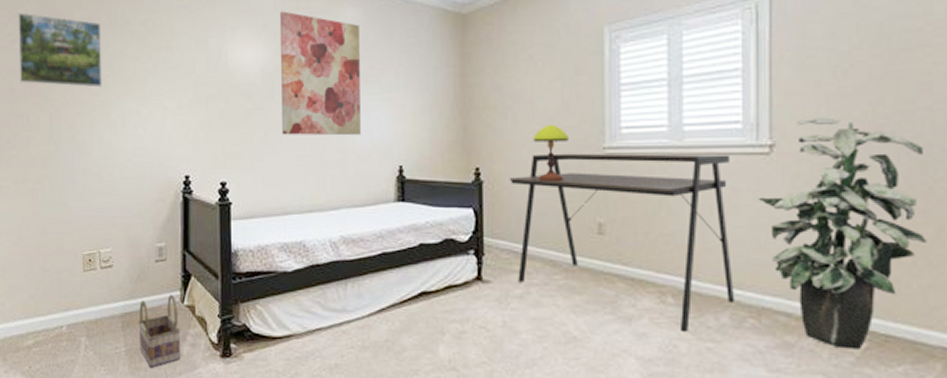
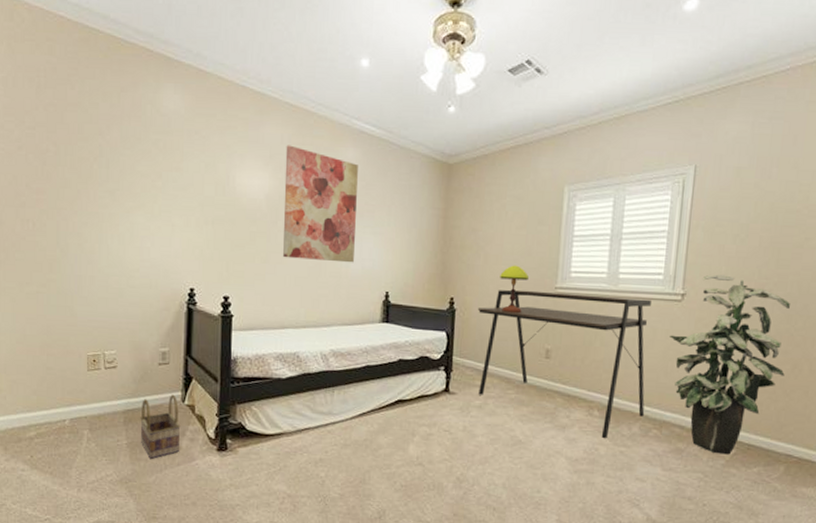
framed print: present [18,12,103,88] -> none [25,120,112,200]

